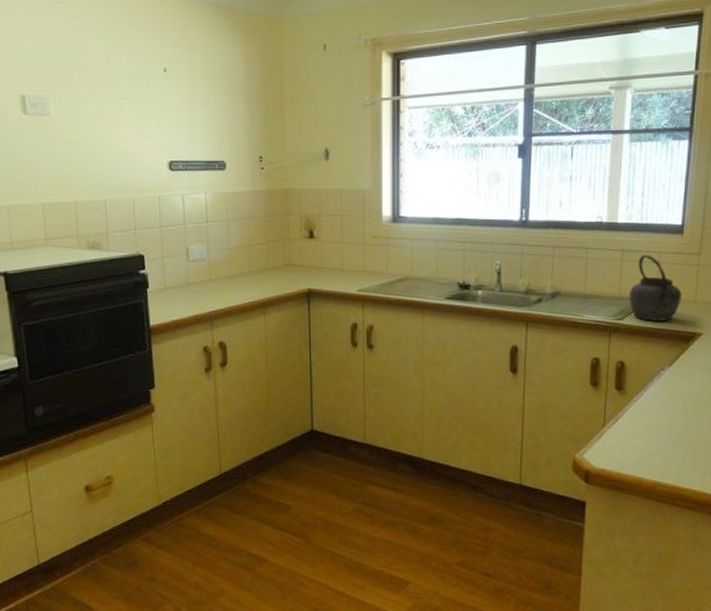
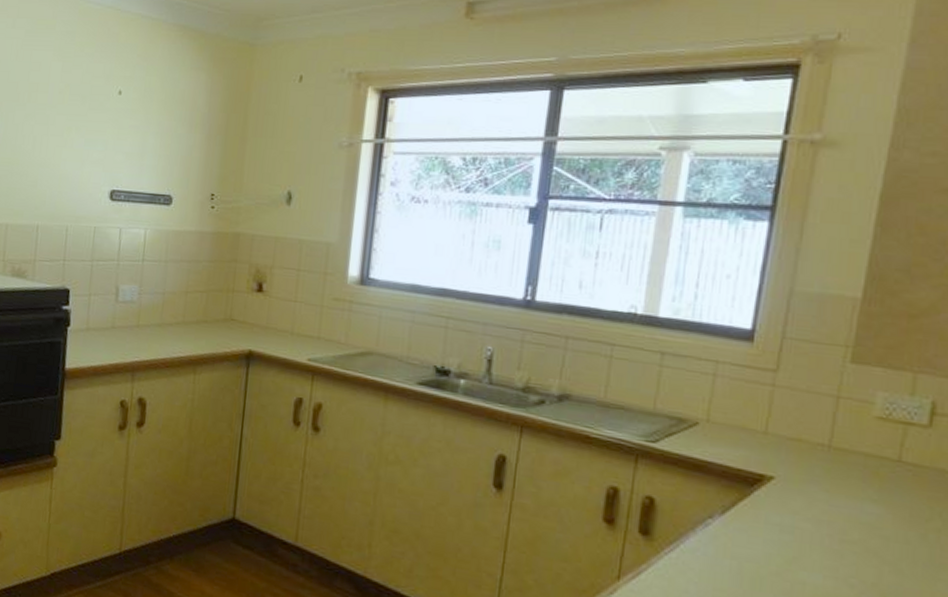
kettle: present [629,254,683,321] -> none [667,361,747,454]

